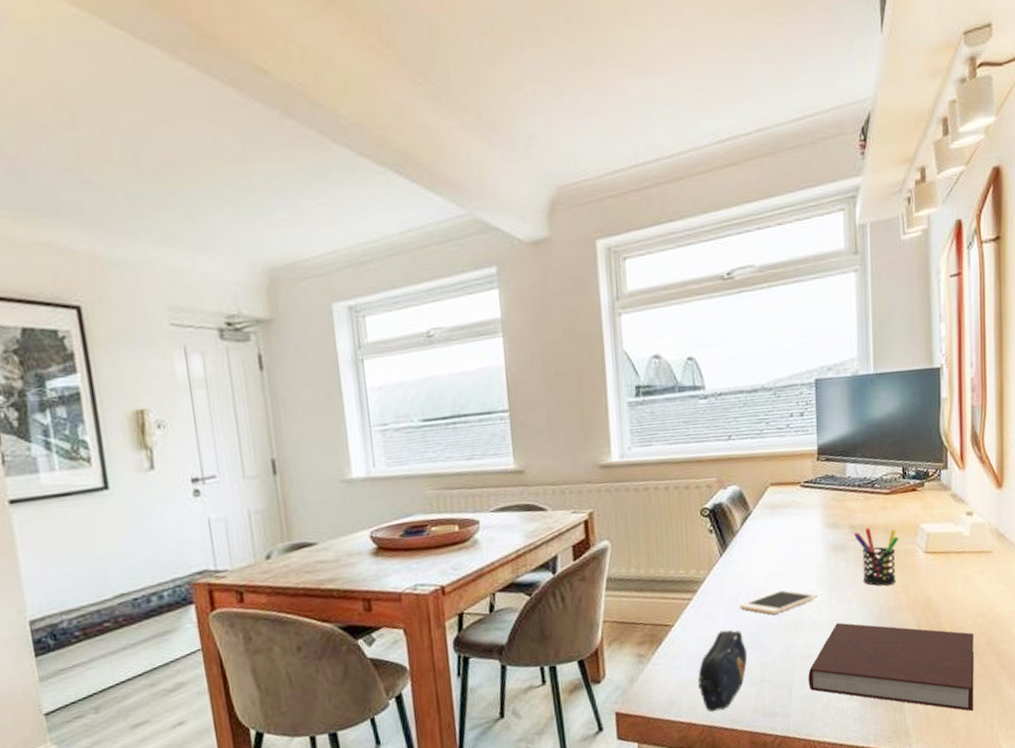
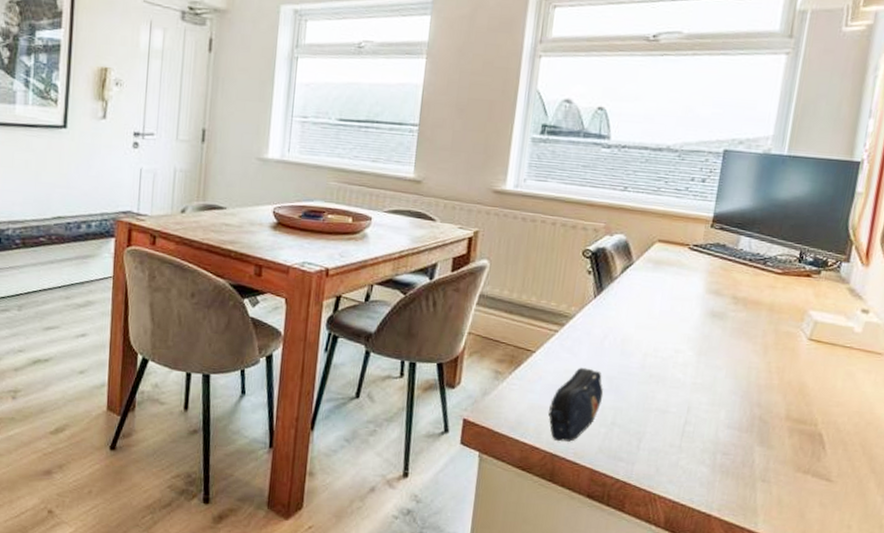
cell phone: present [740,589,818,615] -> none [604,342,686,365]
notebook: present [808,622,974,712] -> none [660,387,847,508]
pen holder: present [853,527,899,586] -> none [735,302,783,363]

